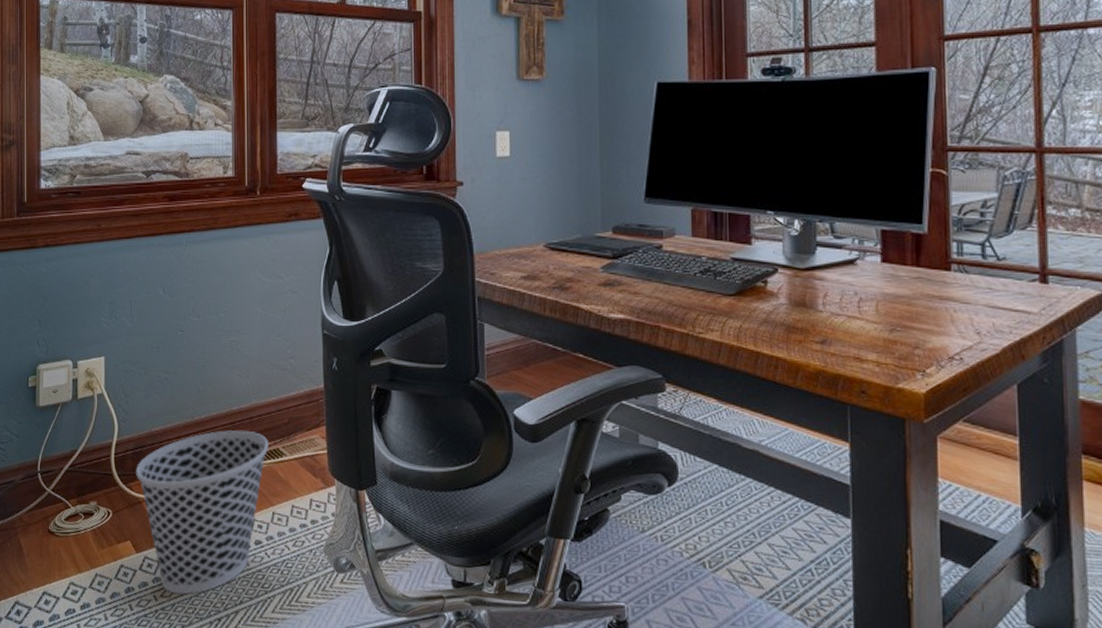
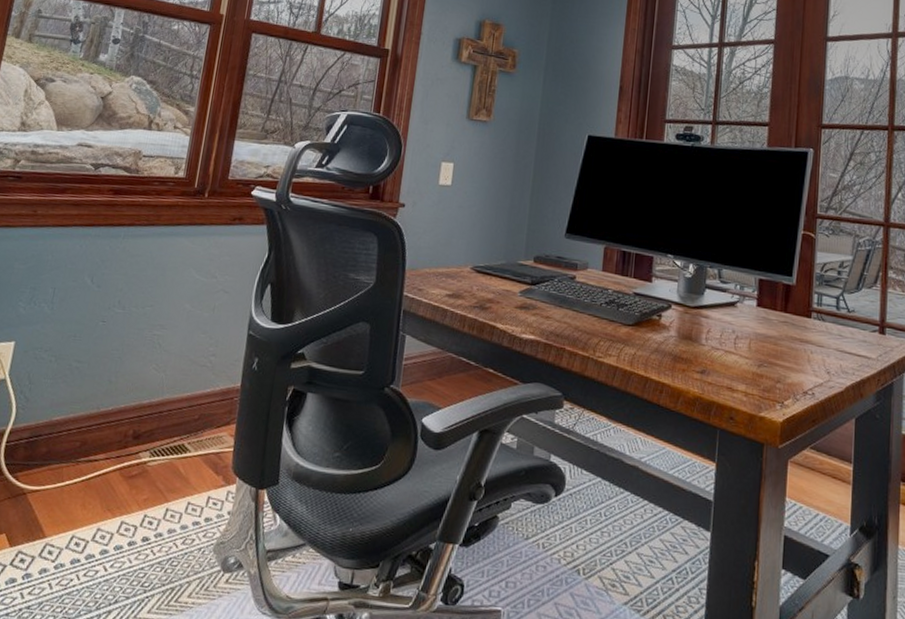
wastebasket: present [136,430,268,595] -> none [25,423,174,593]

